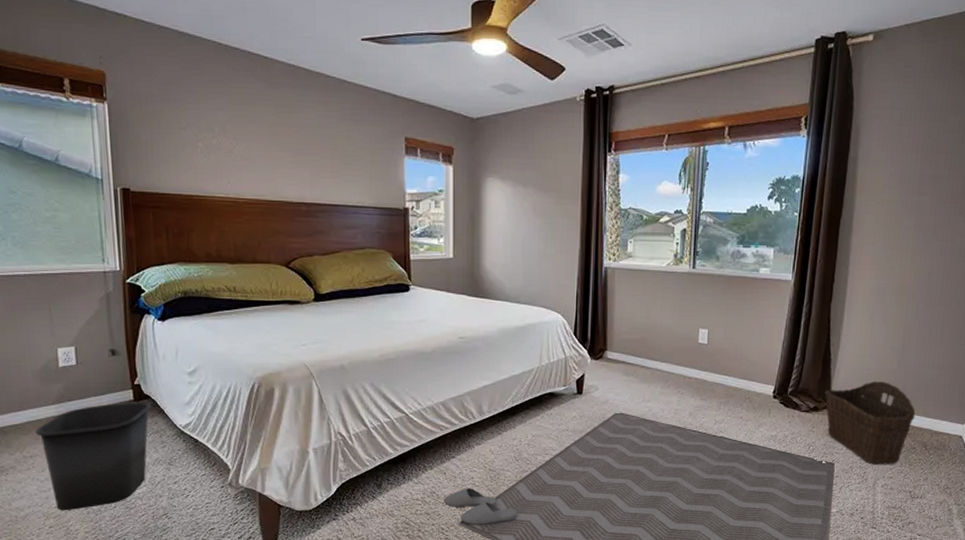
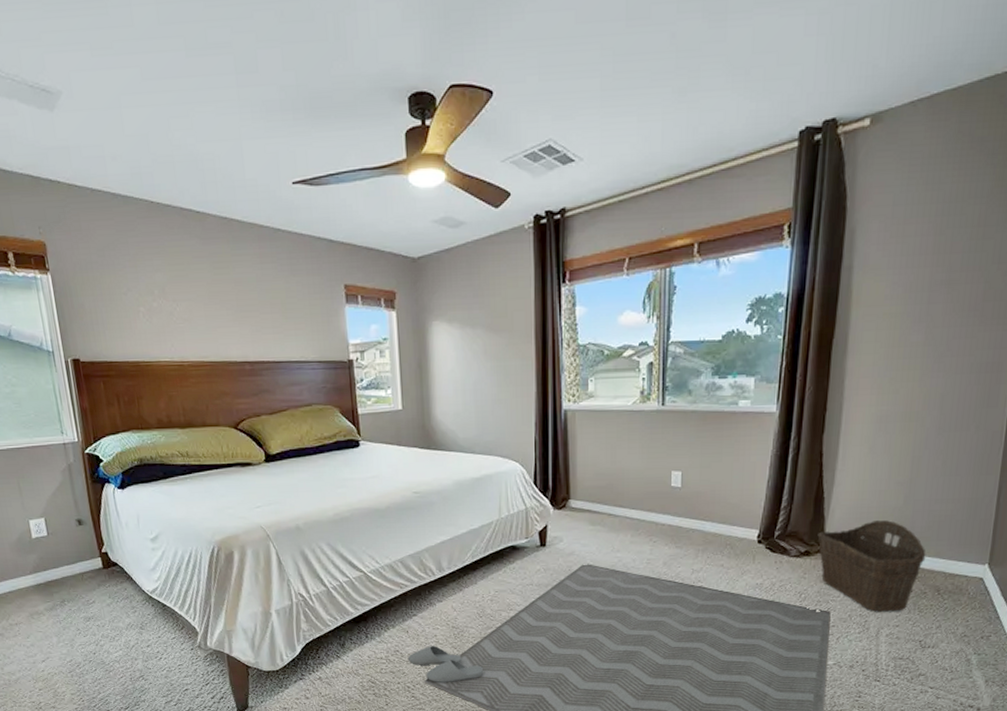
waste bin: present [35,402,151,510] -> none [17,569,121,674]

